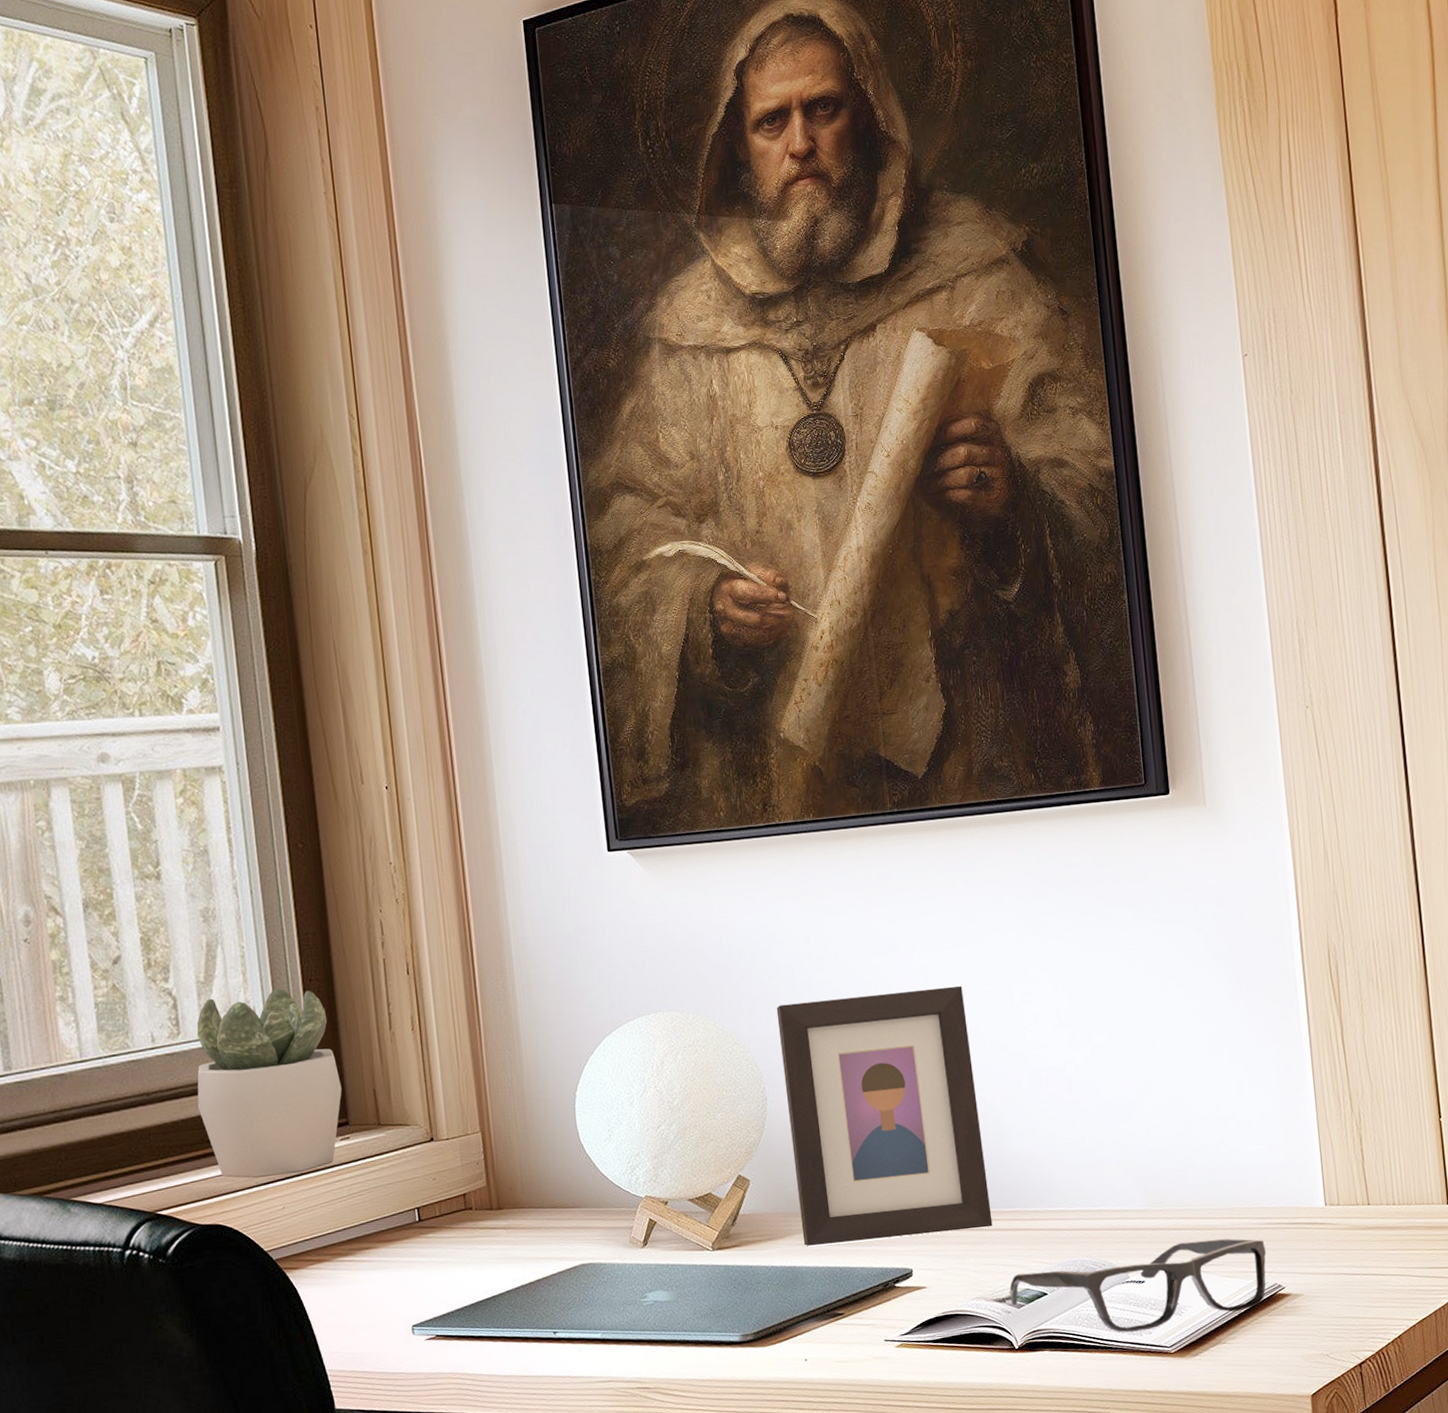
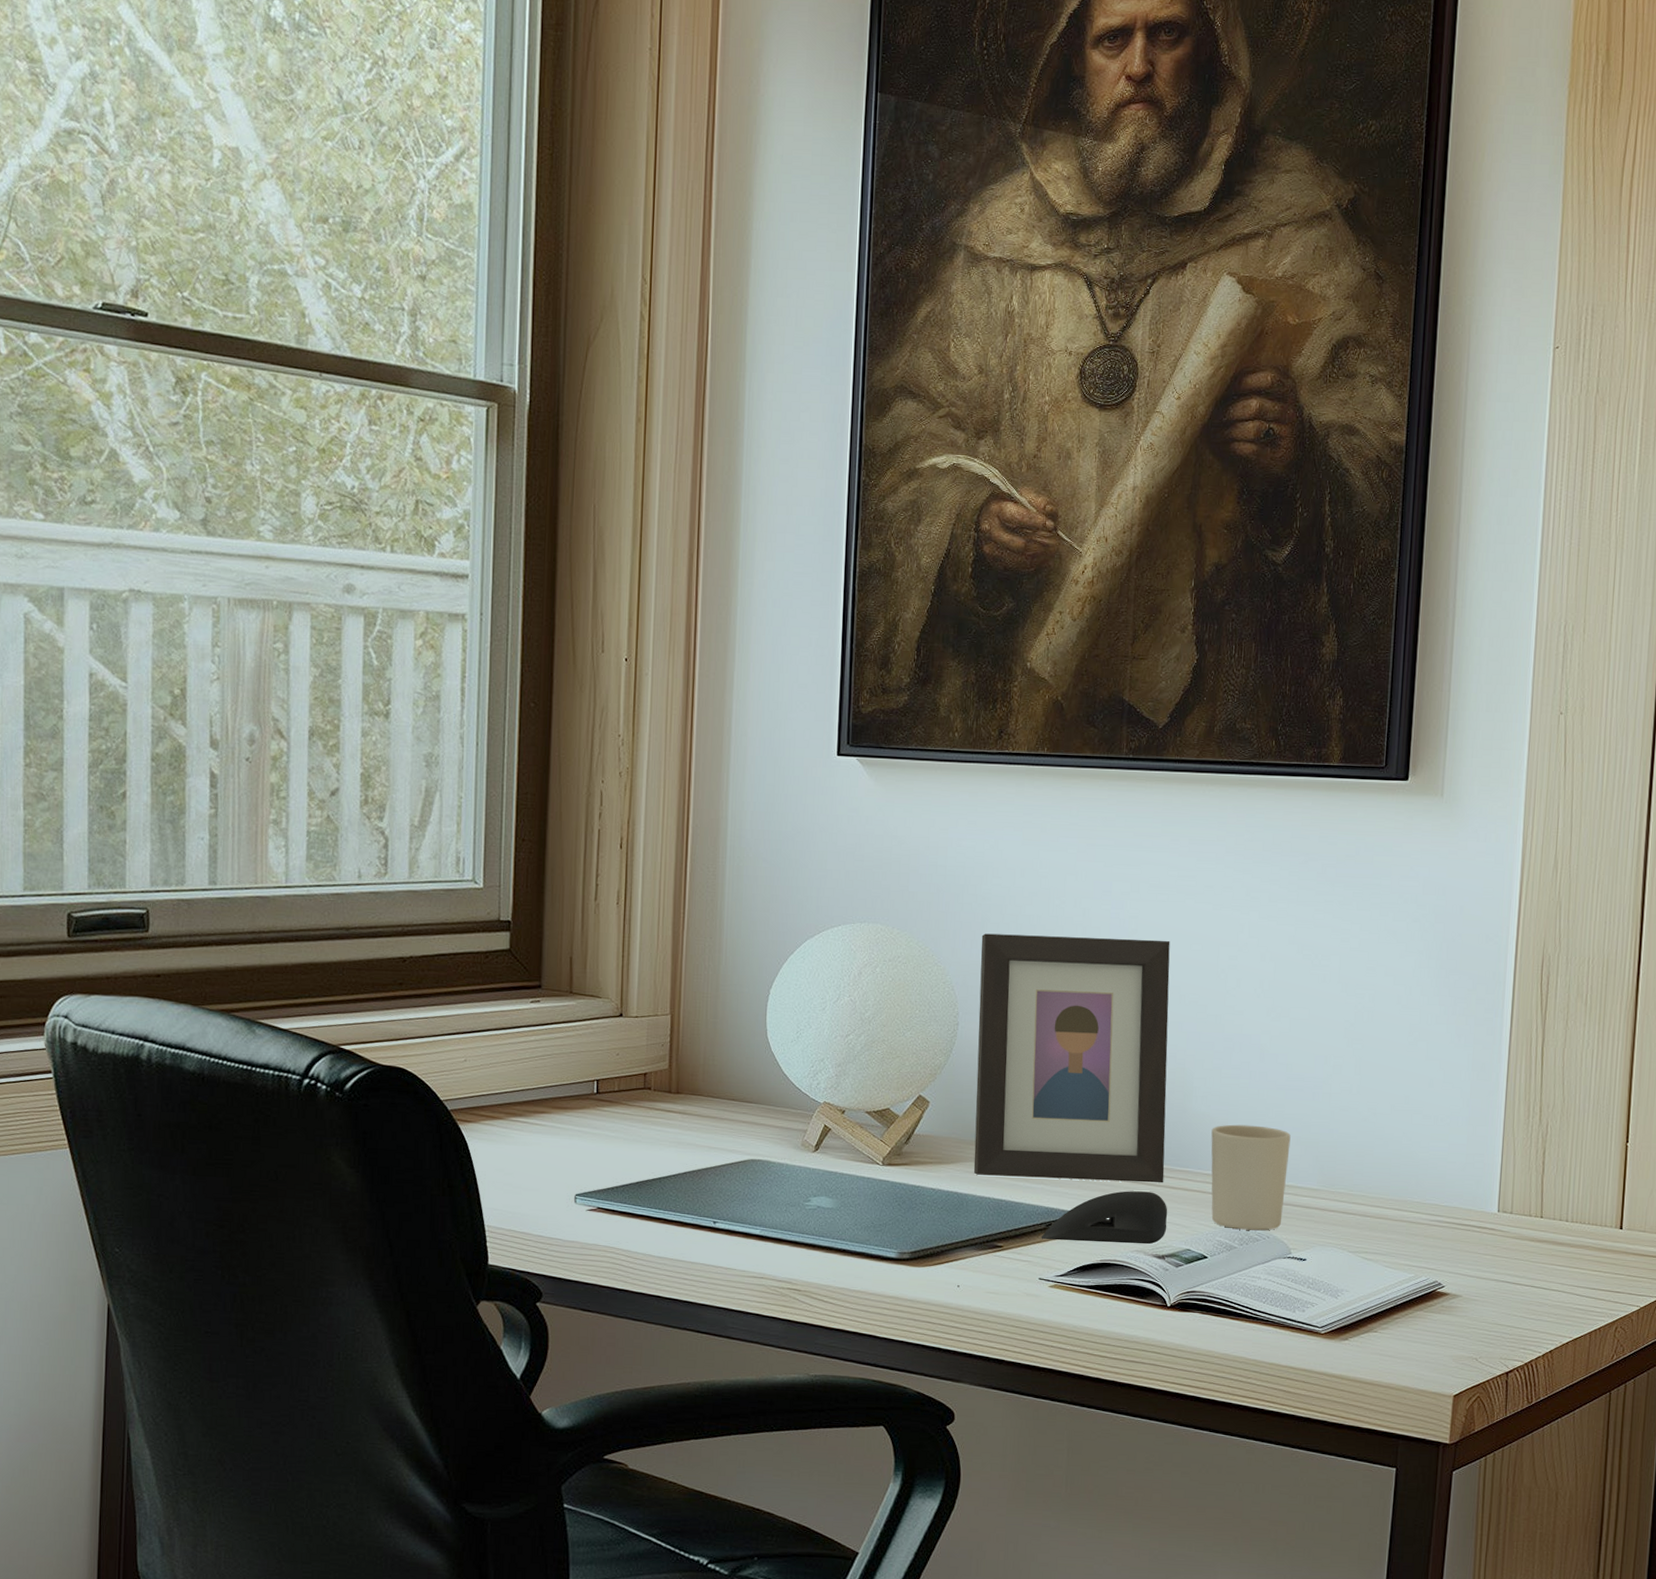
succulent plant: present [197,988,342,1179] -> none [394,843,539,1028]
computer mouse: none [880,1237,1003,1301] -> present [1041,1191,1168,1245]
eyeglasses: present [1009,1238,1267,1333] -> none [1170,1227,1432,1308]
mug: none [1032,1155,1115,1262] -> present [1211,1124,1291,1231]

